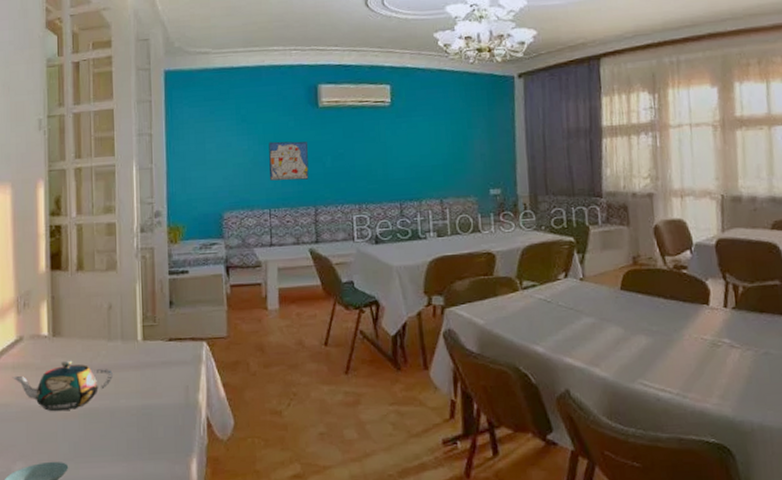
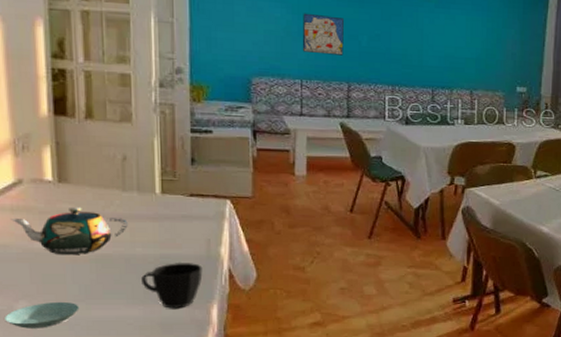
cup: none [125,412,182,465] -> present [141,262,203,309]

